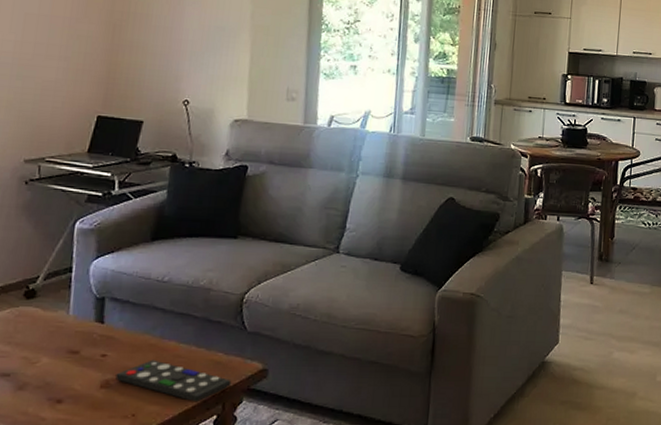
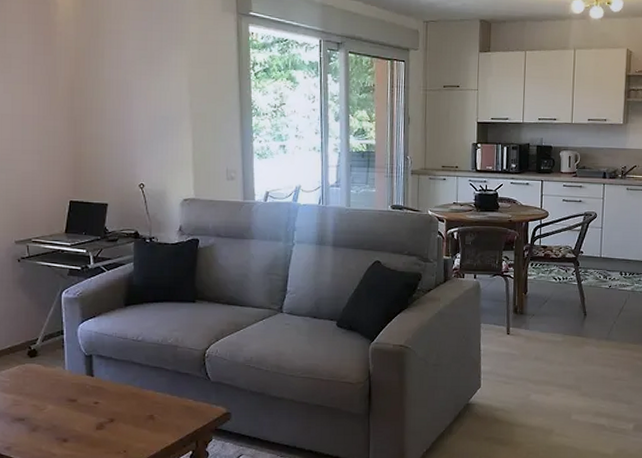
remote control: present [115,359,232,402] -> none [108,406,202,441]

